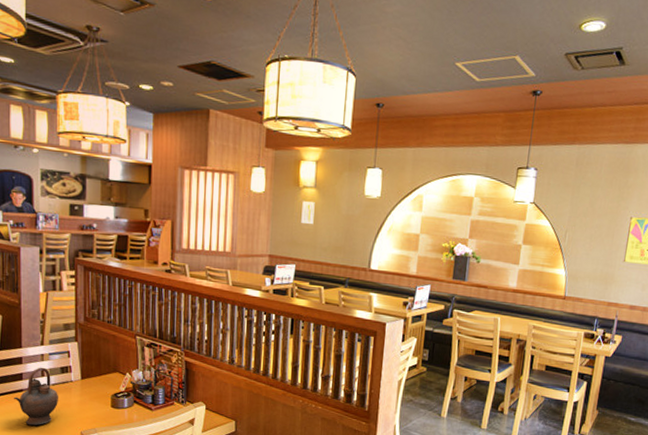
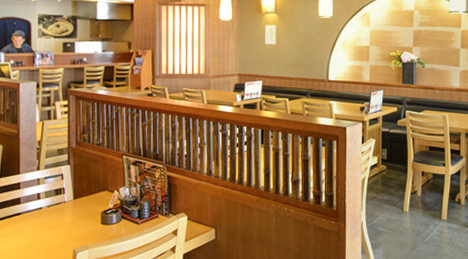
teapot: present [14,367,58,426] -> none [12,191,53,247]

